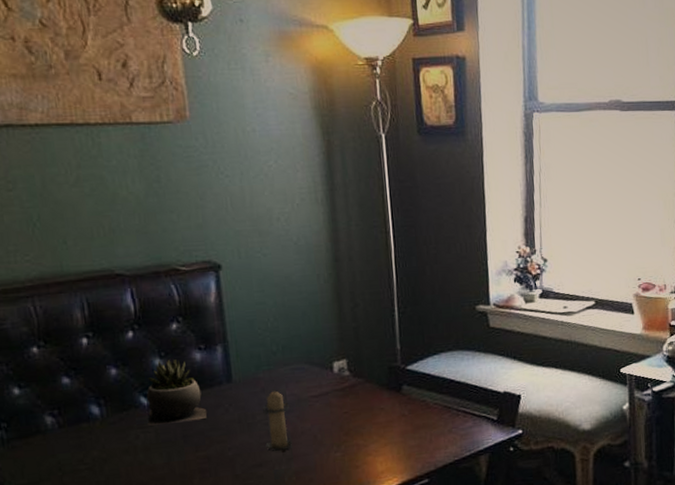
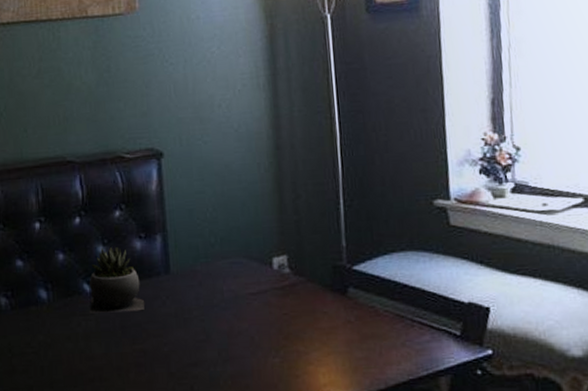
candle: present [263,387,292,451] -> none [199,281,228,350]

